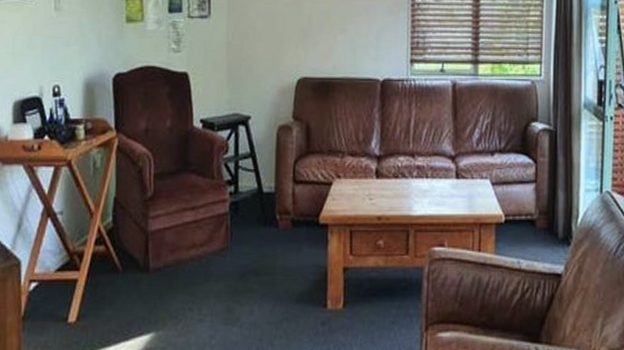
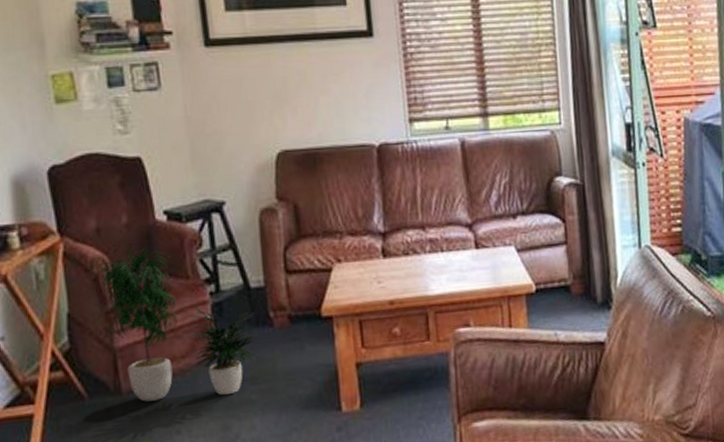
potted plant: none [141,144,265,283] -> present [97,243,260,402]

